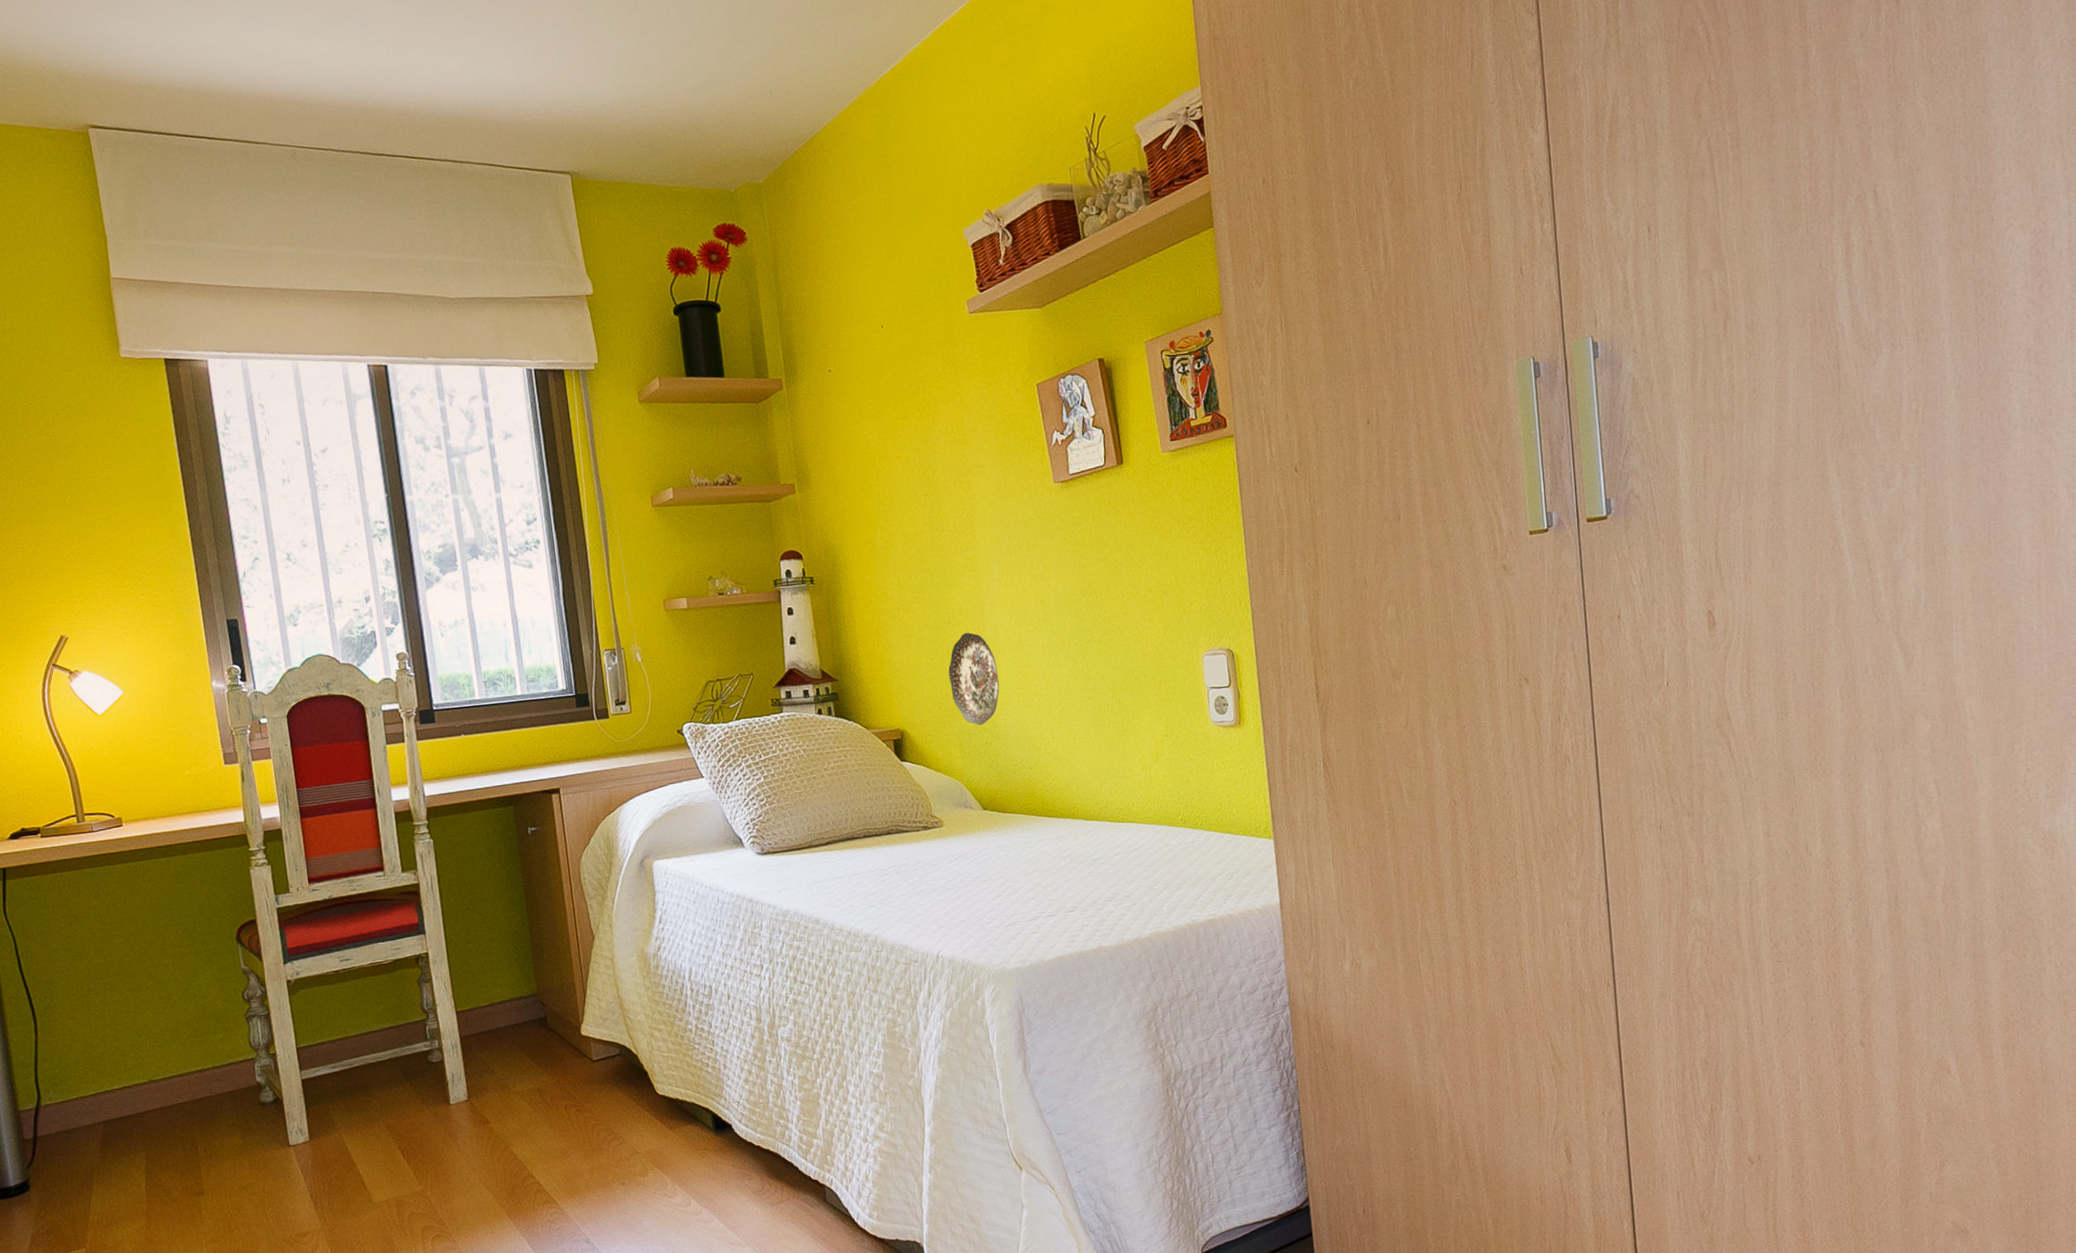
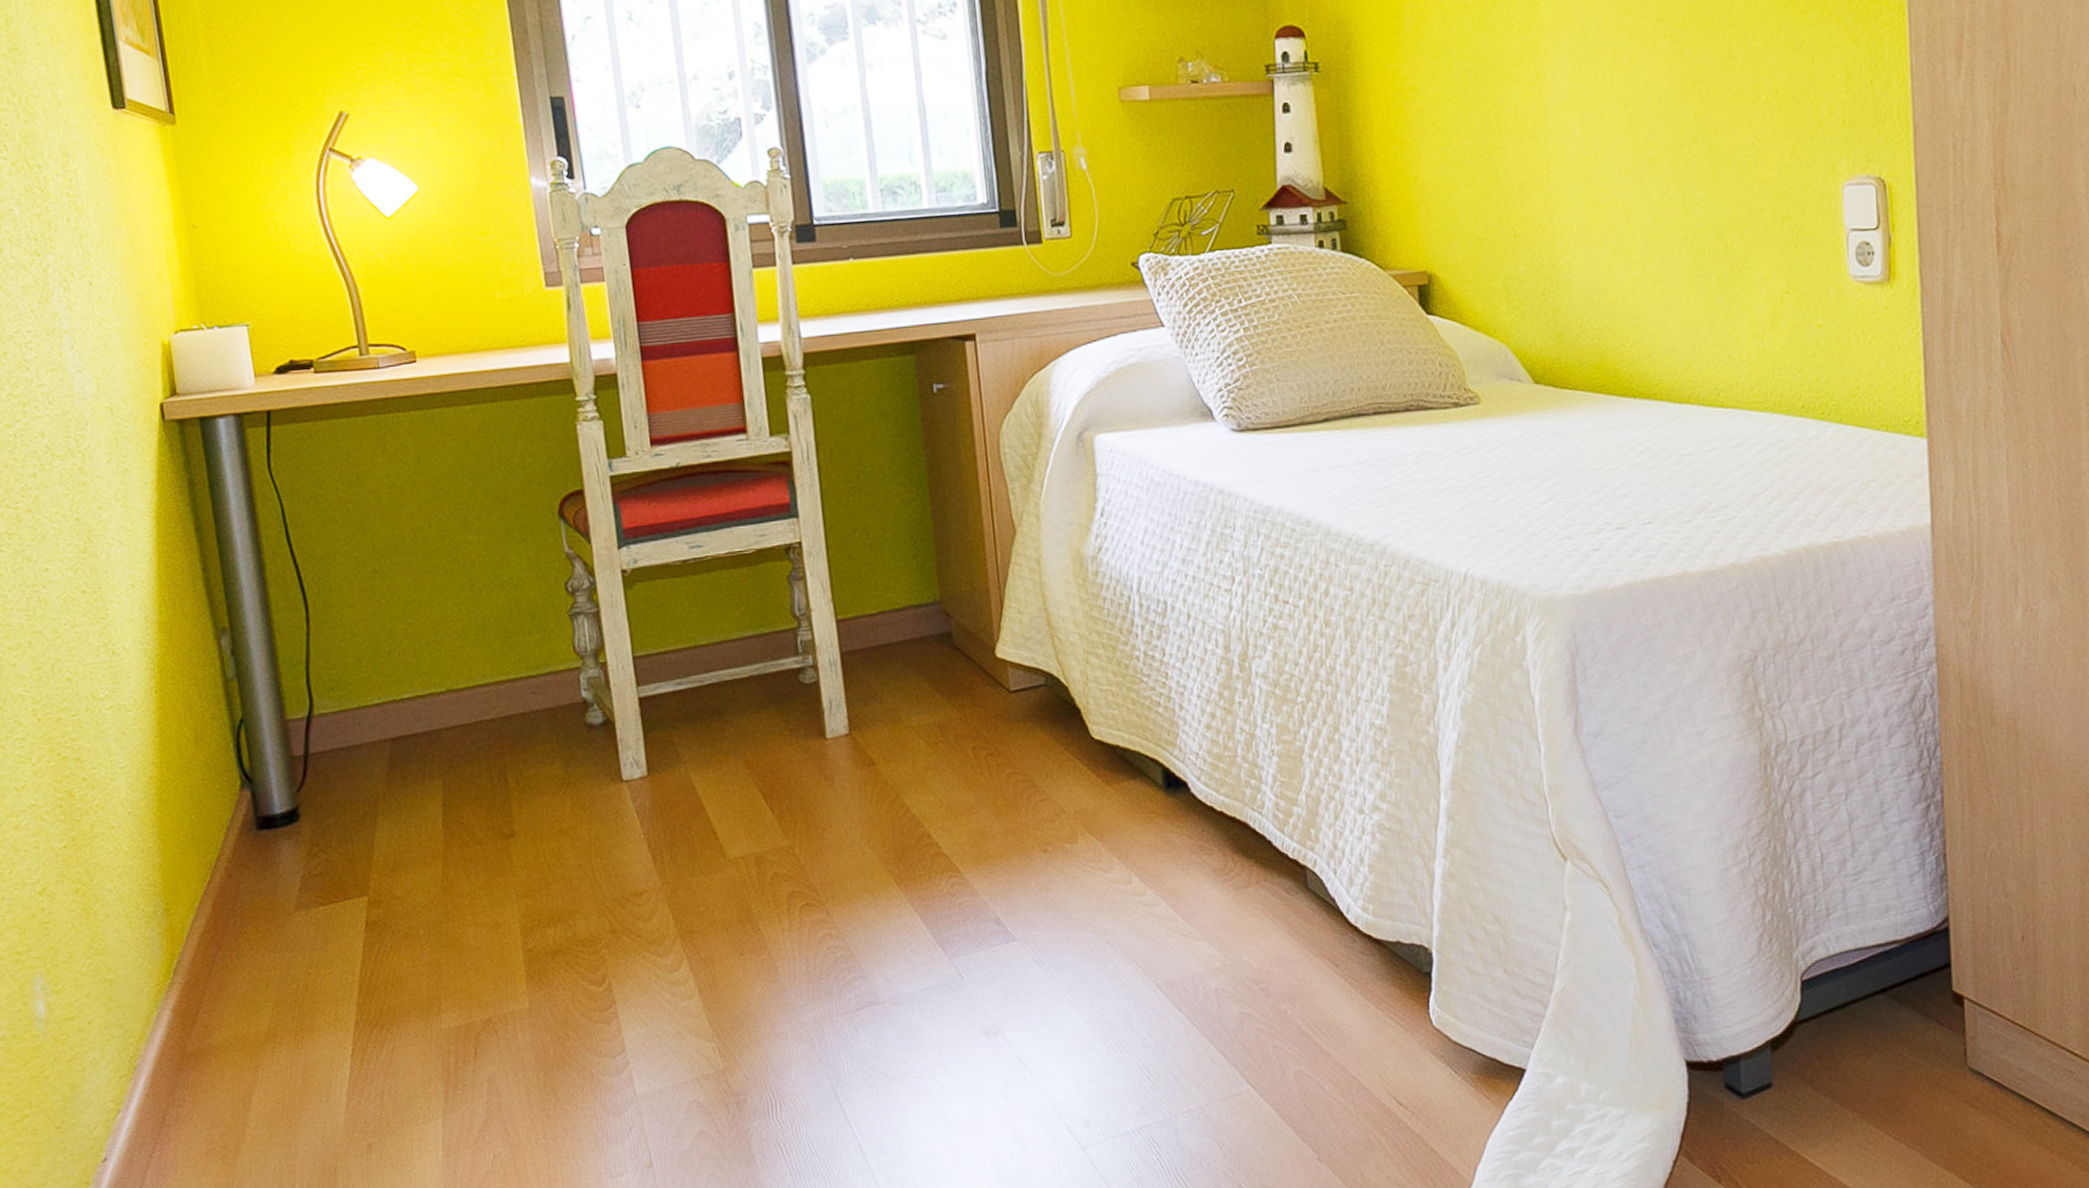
decorative plate: present [948,632,1000,726] -> none [1495,143,1563,271]

